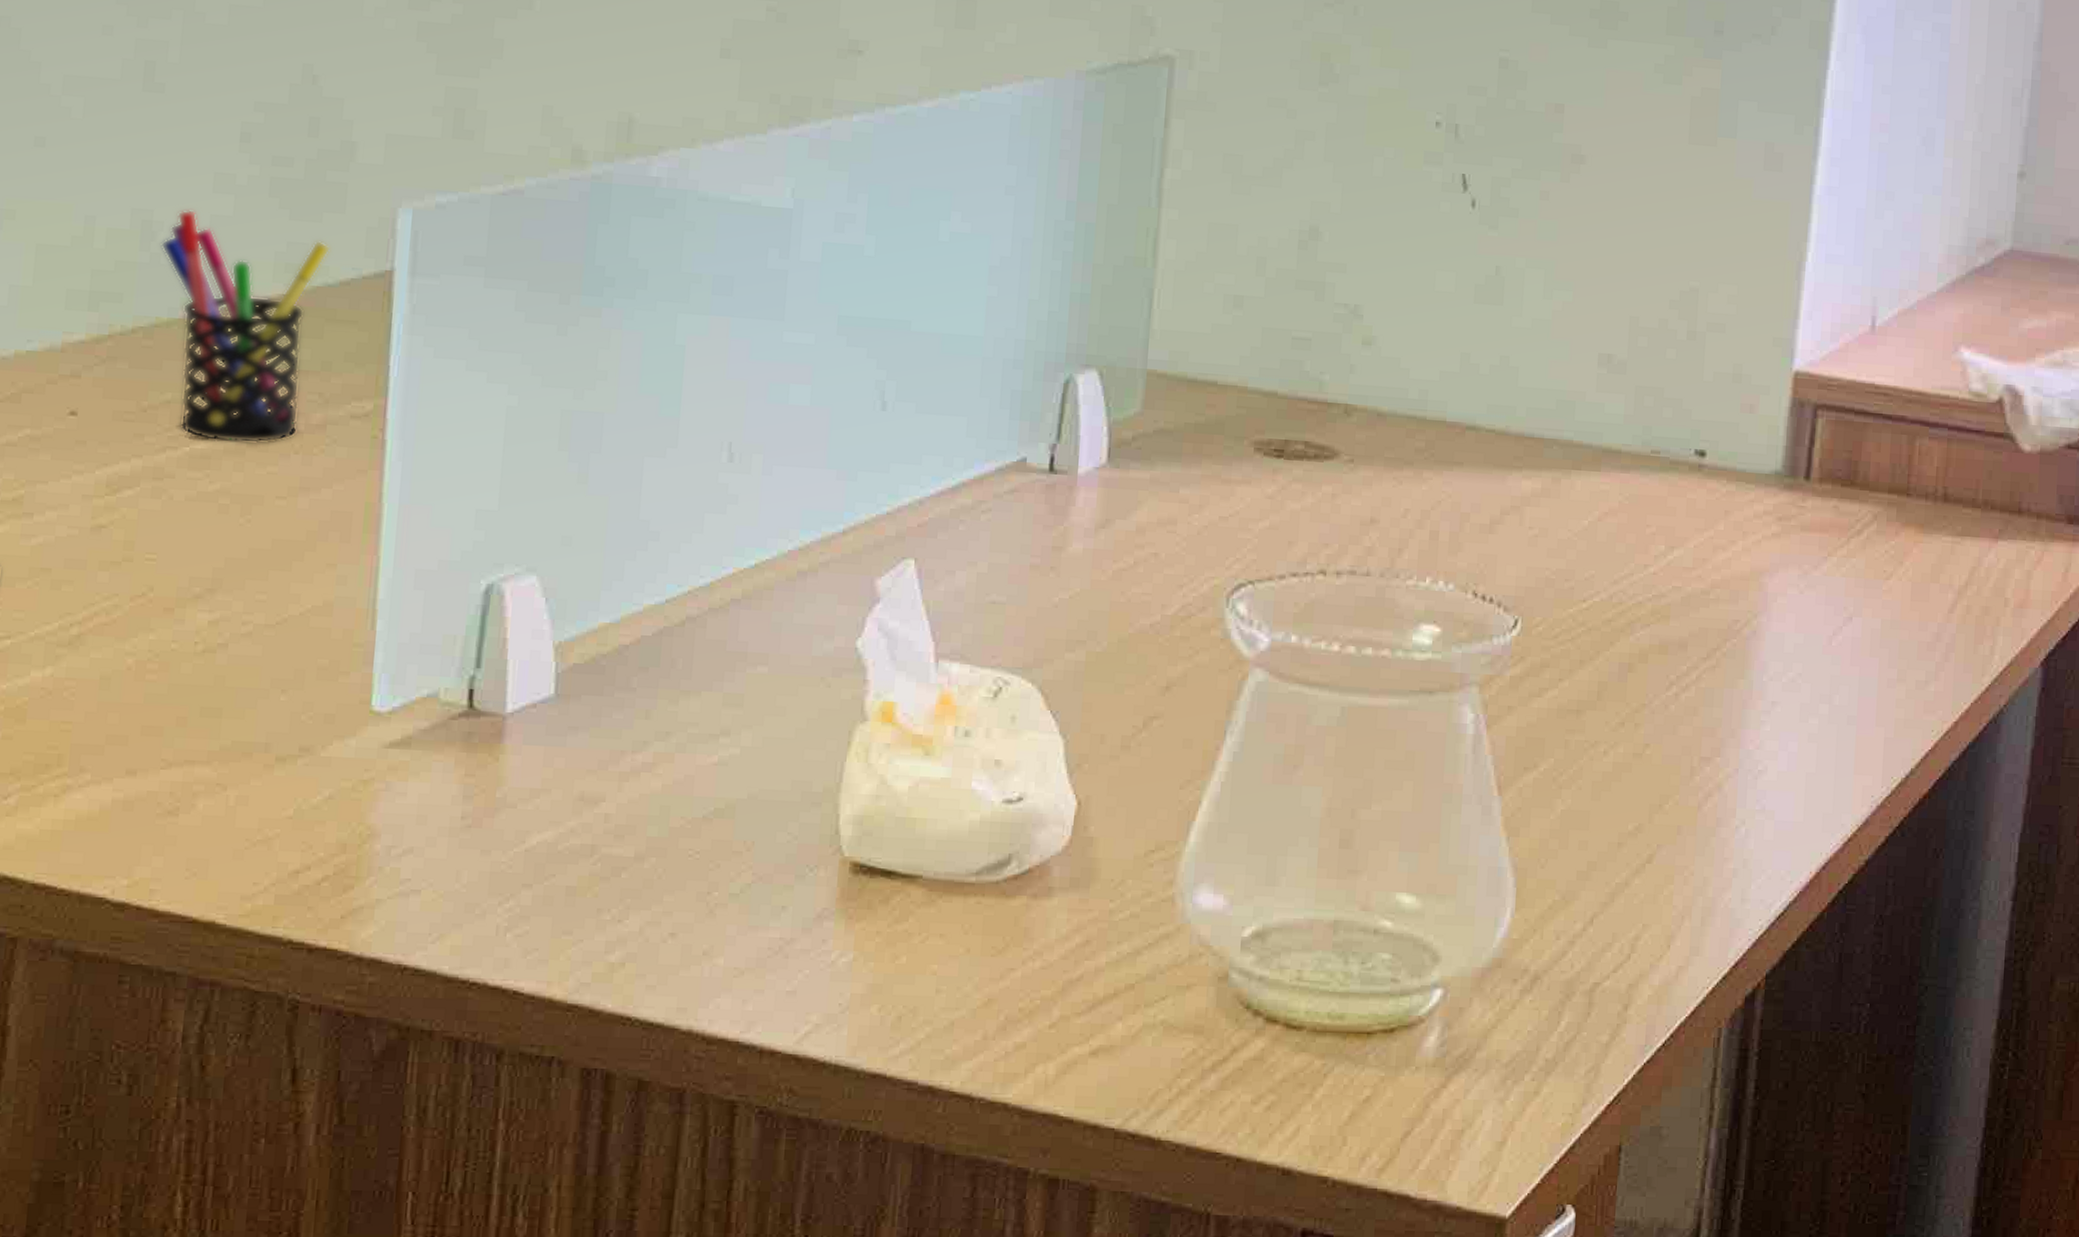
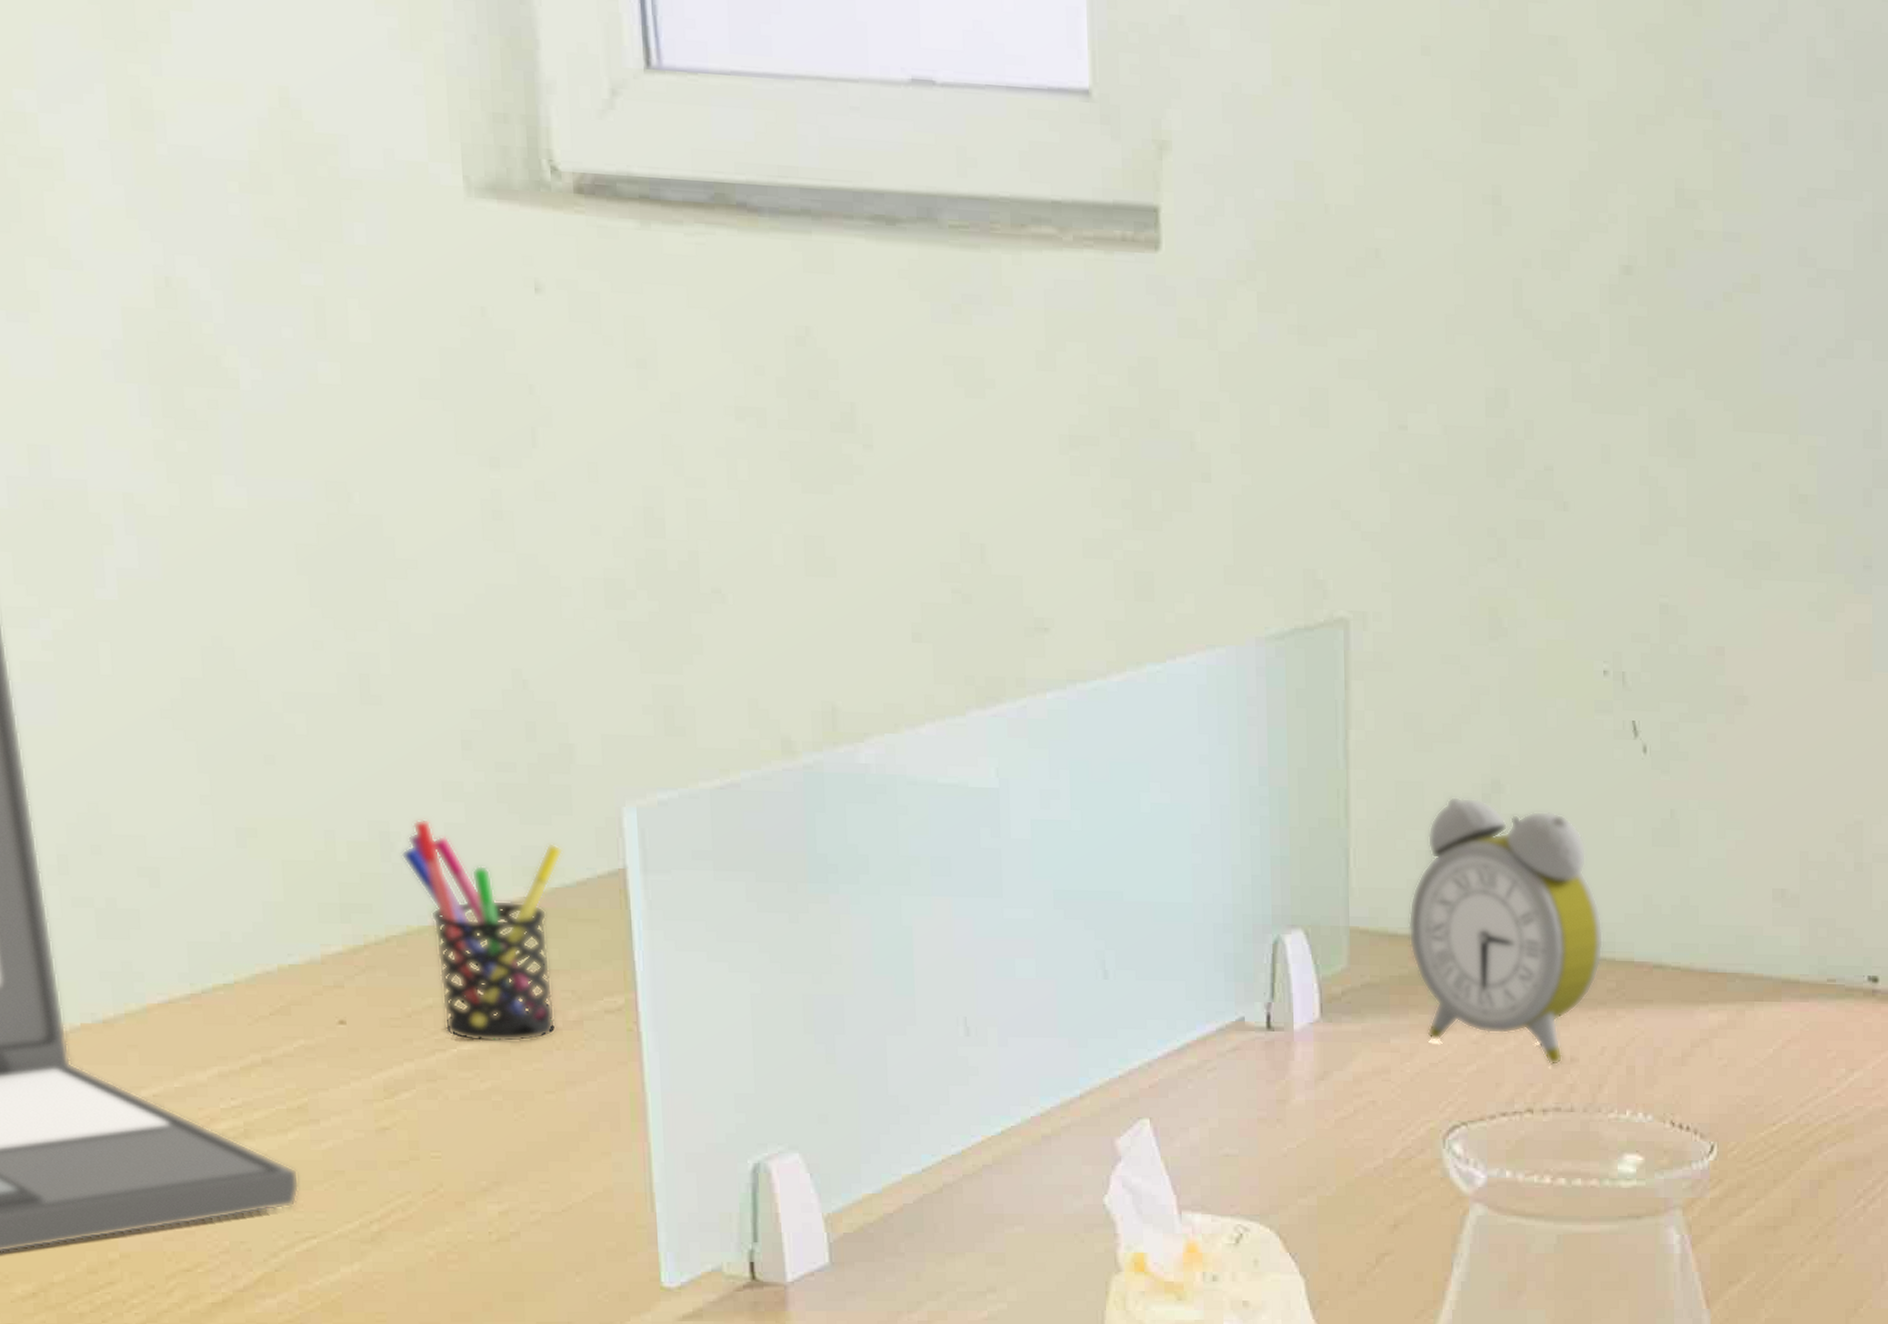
alarm clock: none [1208,241,1416,526] -> present [1408,796,1604,1066]

